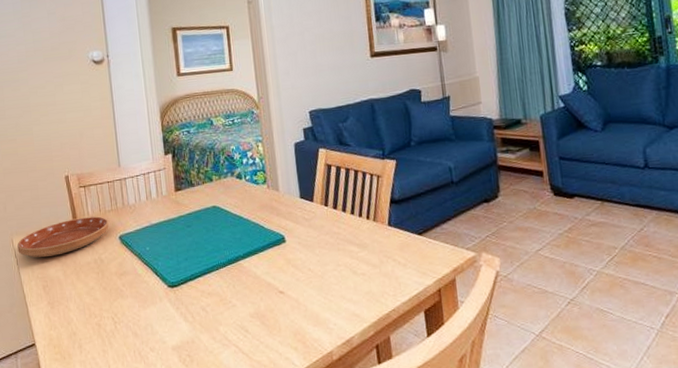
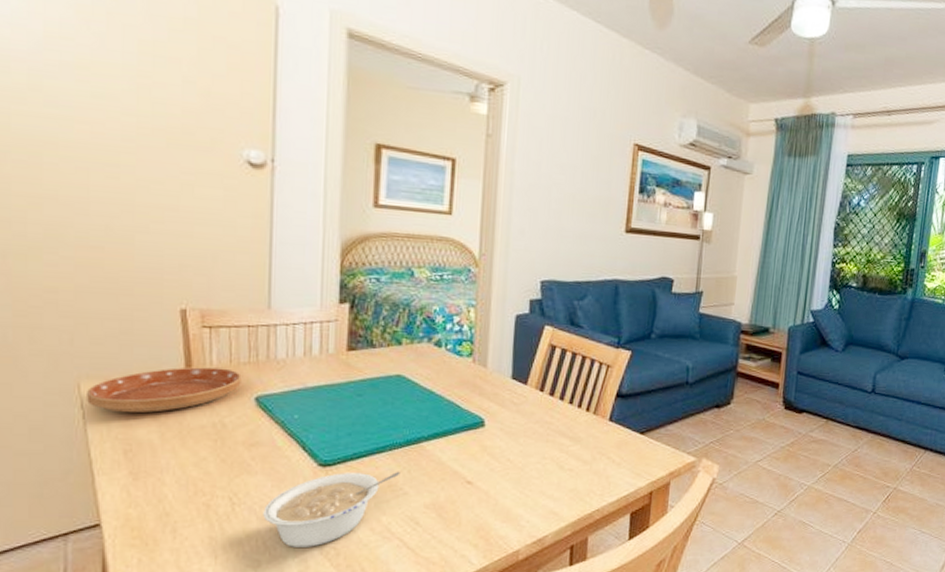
legume: none [136,286,228,356] -> present [263,471,400,547]

